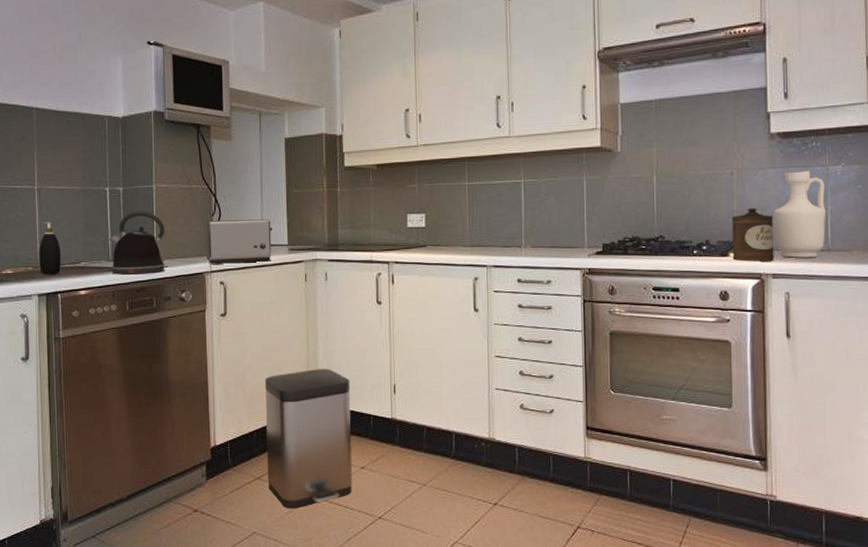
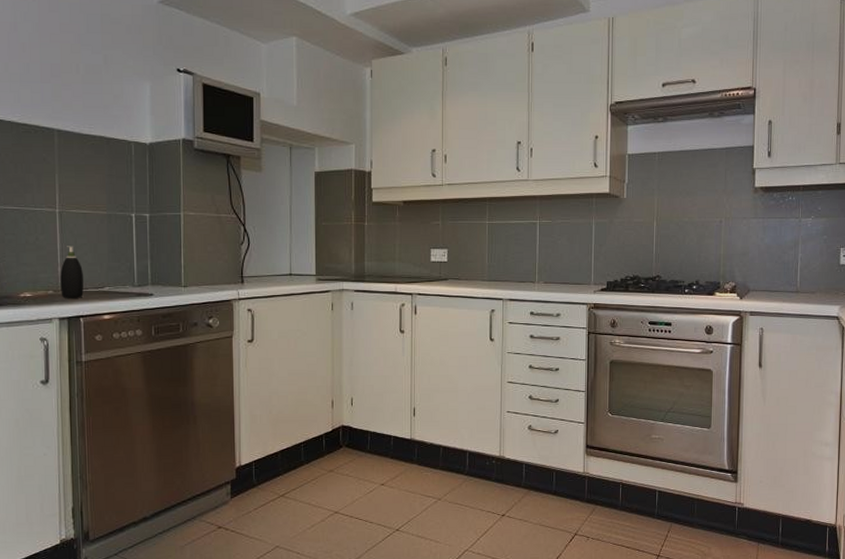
kettle: present [109,210,169,275] -> none [134,237,196,300]
toaster: present [206,219,273,265] -> none [234,250,301,293]
pedal bin: present [265,368,352,509] -> none [290,392,373,524]
canister: present [732,207,774,262] -> none [718,253,753,300]
ceramic jug: present [772,171,826,258] -> none [752,222,797,298]

